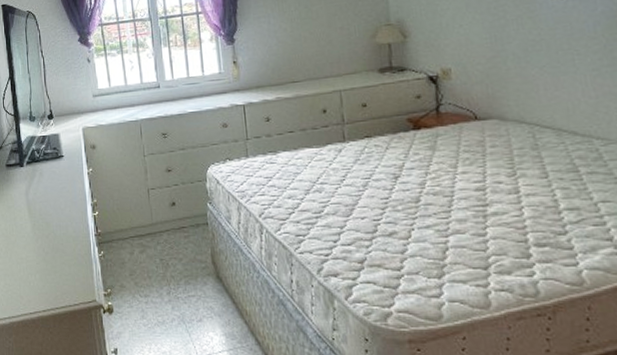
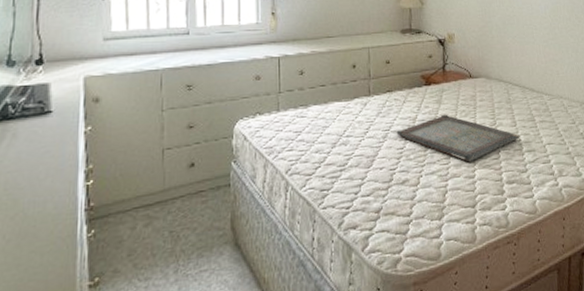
serving tray: none [379,162,555,218] -> present [396,114,520,163]

